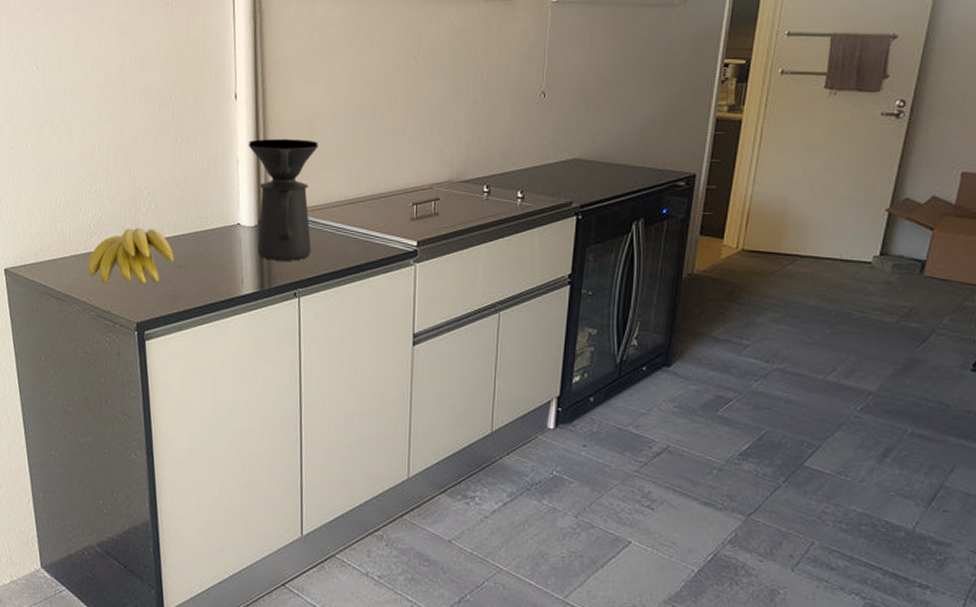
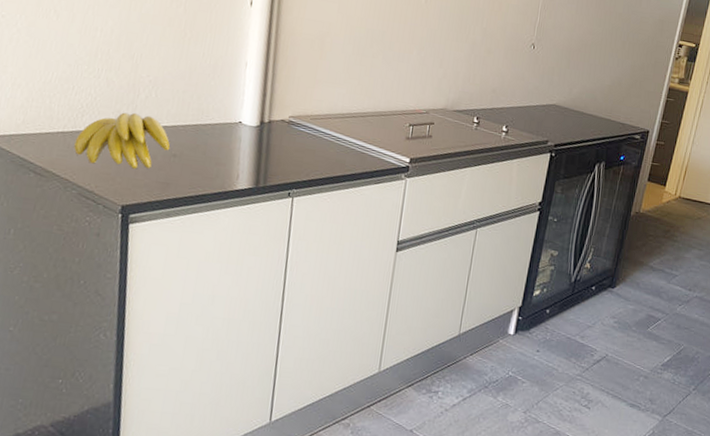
coffee maker: present [248,138,318,261] -> none [256,46,328,163]

